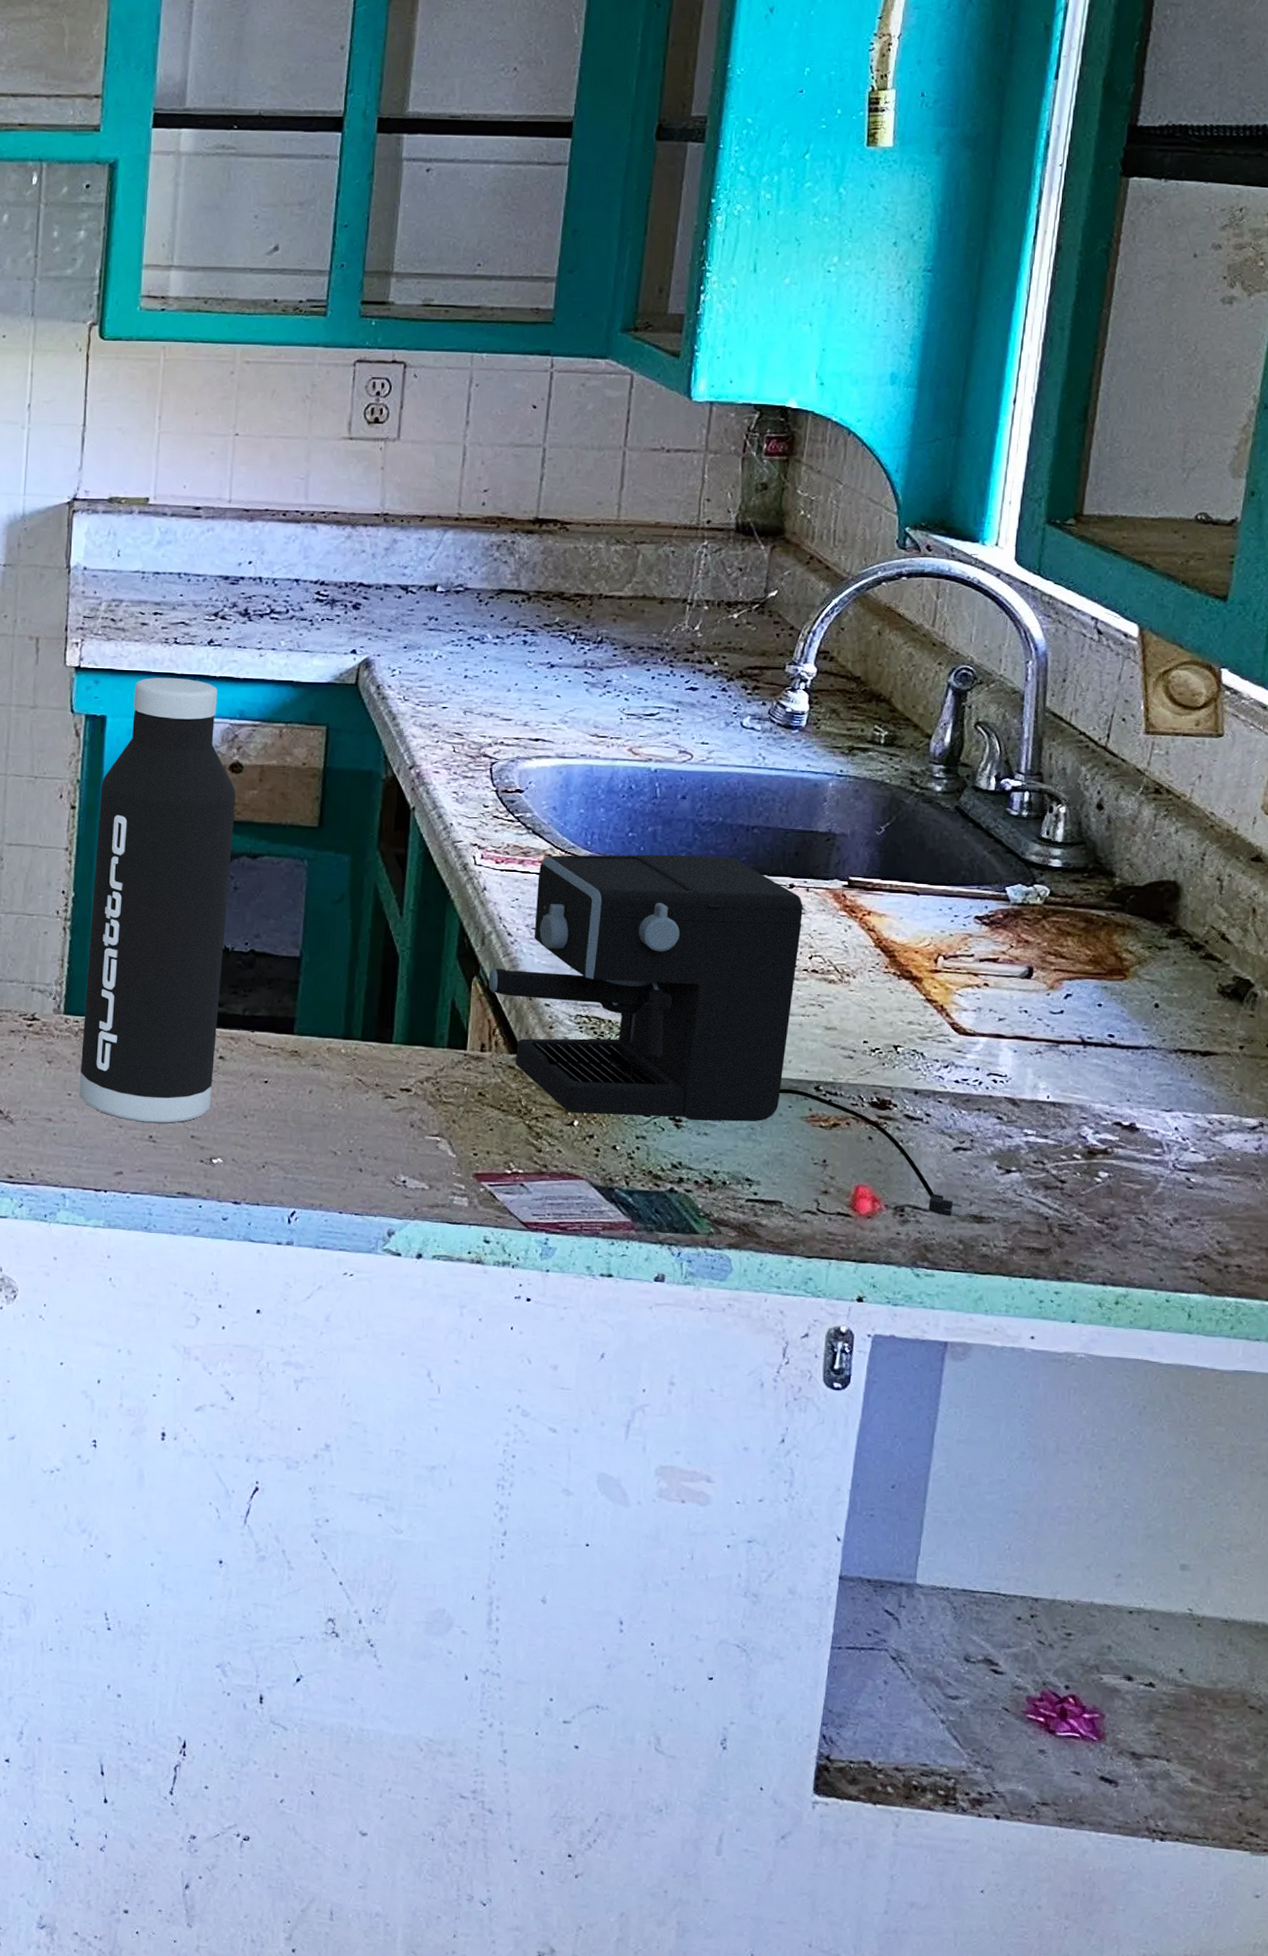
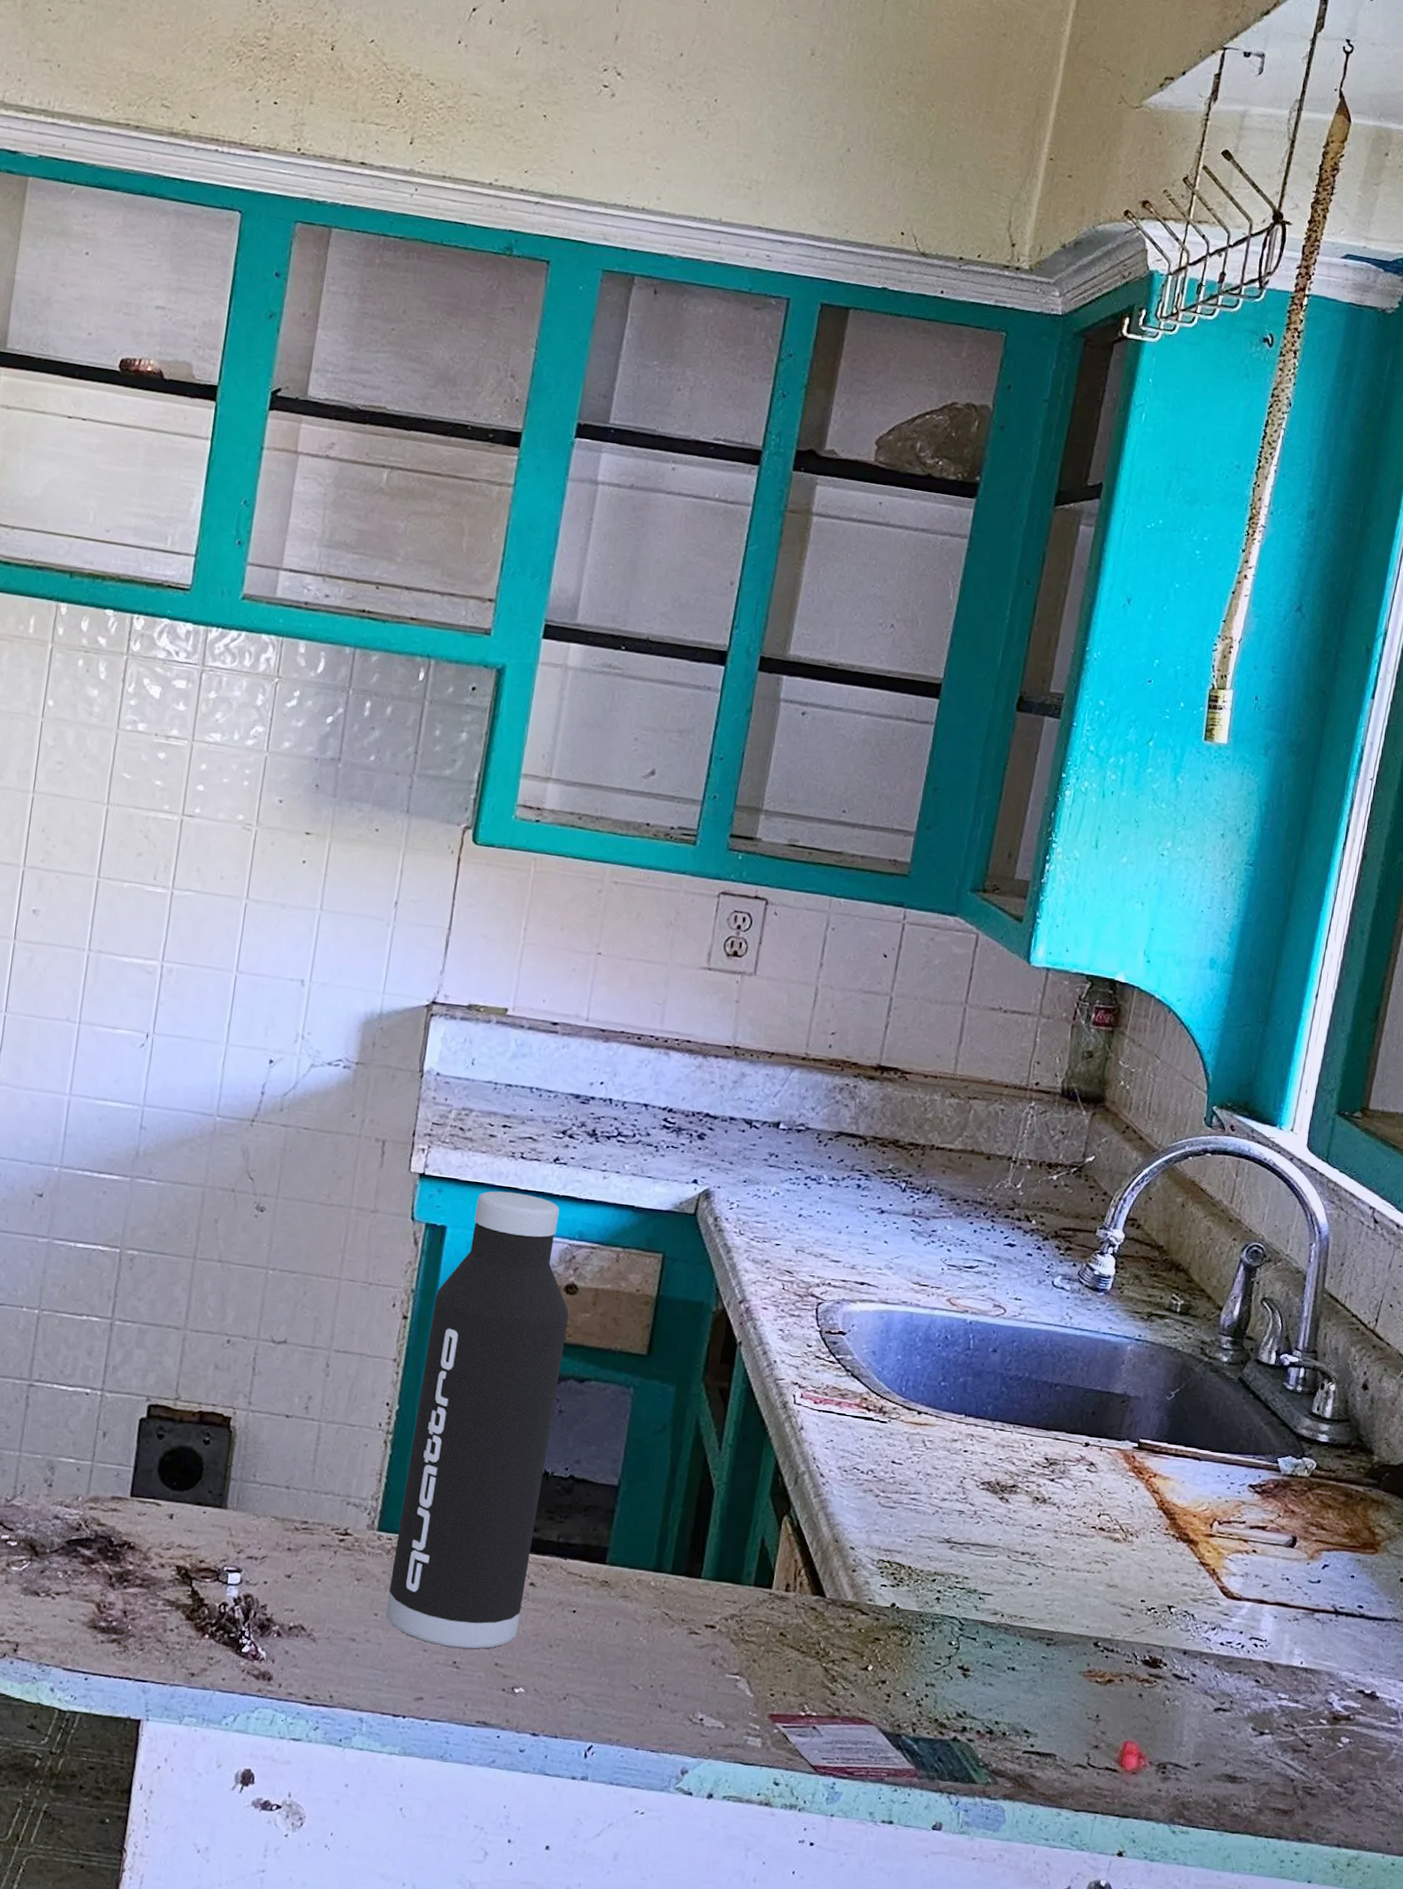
coffee maker: present [488,854,962,1217] -> none [797,1399,1218,1776]

